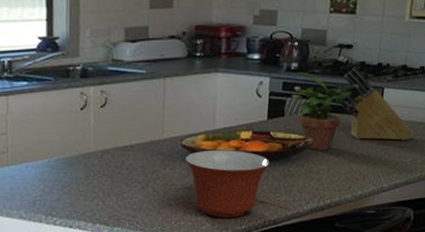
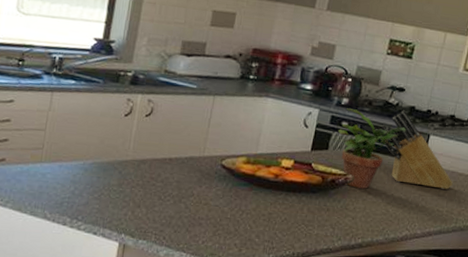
mixing bowl: present [184,150,270,219] -> none [222,173,308,246]

